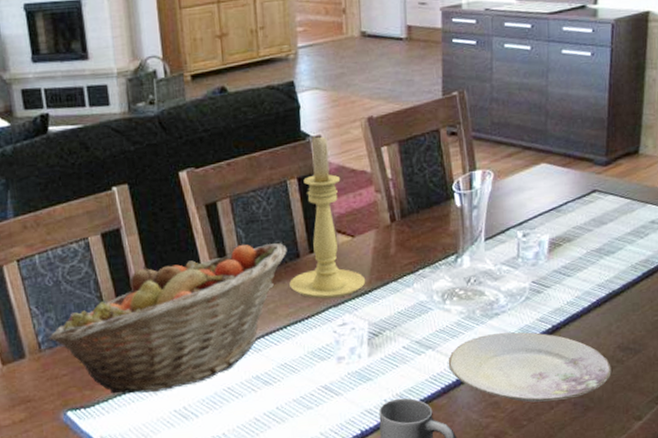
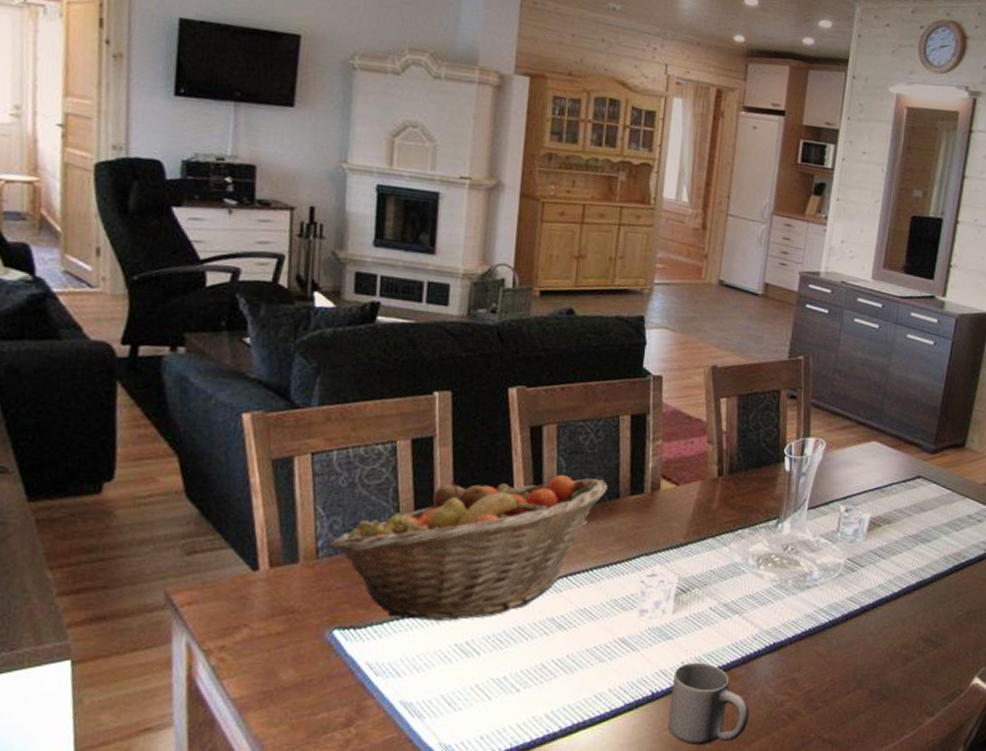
candle holder: present [289,135,366,299] -> none [604,375,683,547]
plate: present [448,332,612,403] -> none [752,607,912,685]

